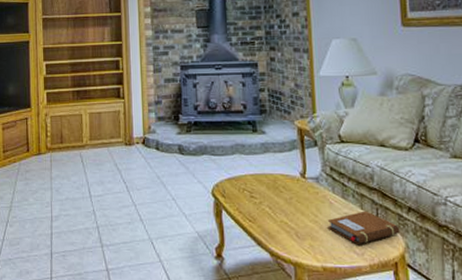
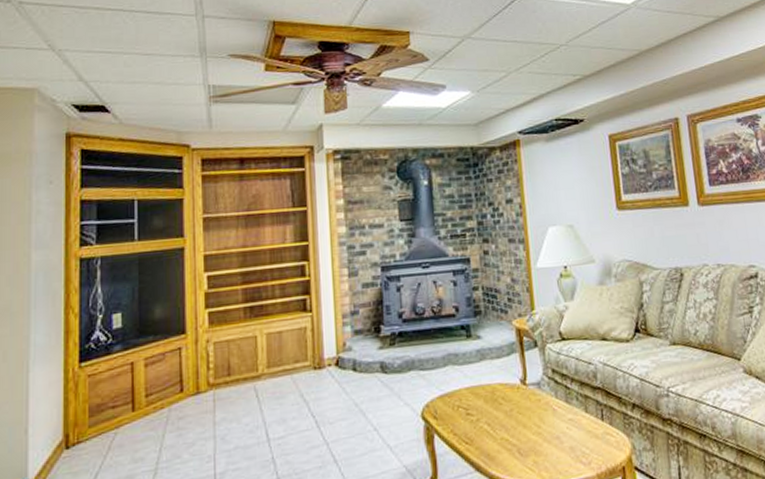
notebook: present [327,211,400,244] -> none [551,413,626,453]

